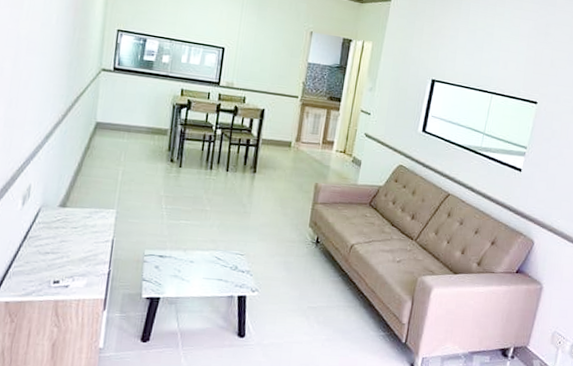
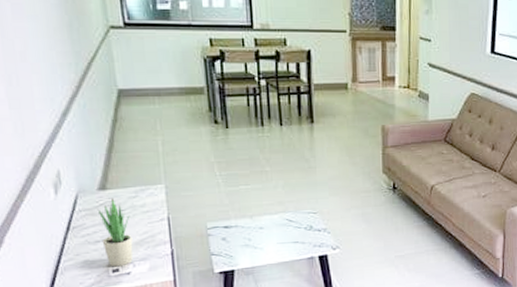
potted plant: none [51,215,81,279] -> present [97,198,133,267]

